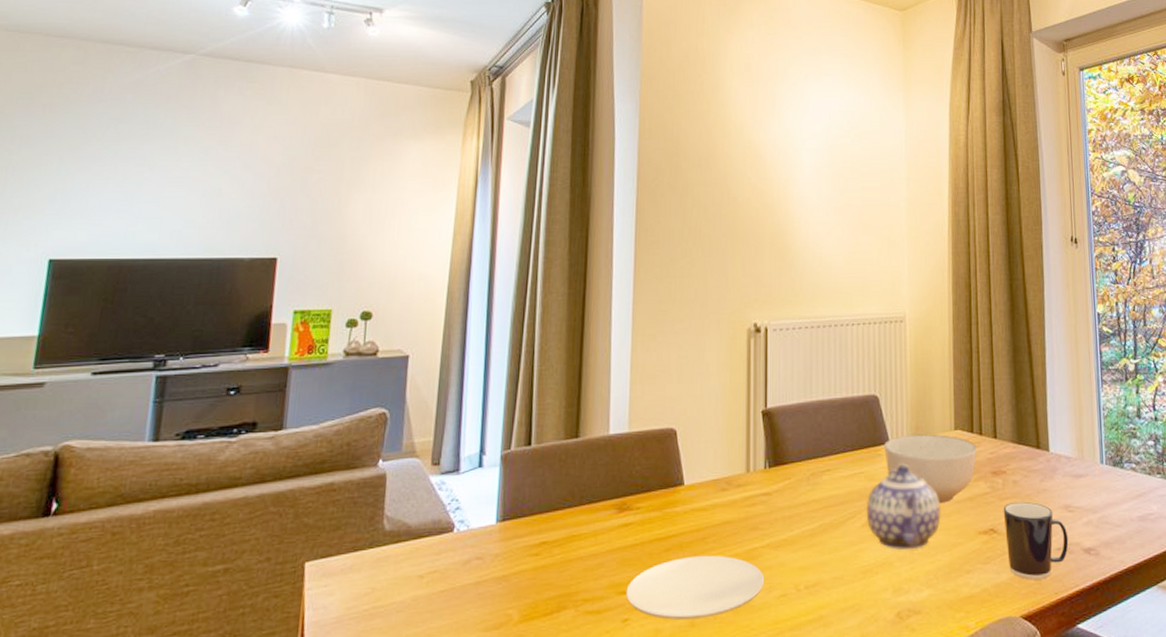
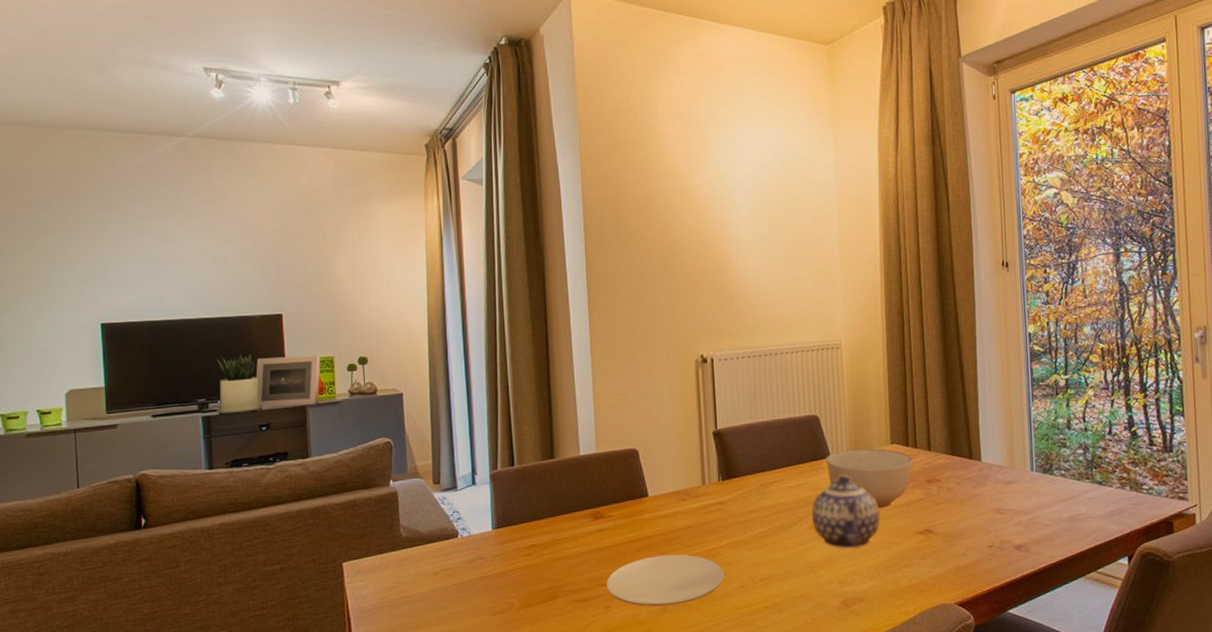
planter: none [175,302,237,374] -> present [216,354,264,415]
picture frame: none [230,307,316,368] -> present [256,355,321,408]
mug: present [1003,501,1069,580] -> none [938,505,1000,573]

